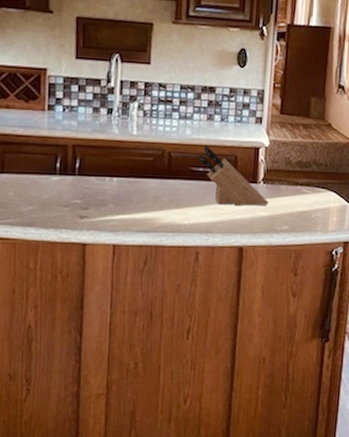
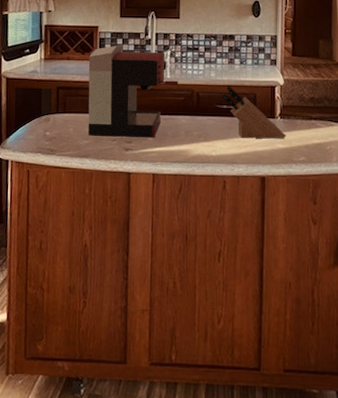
coffee maker: none [33,93,147,204] -> present [88,45,179,138]

